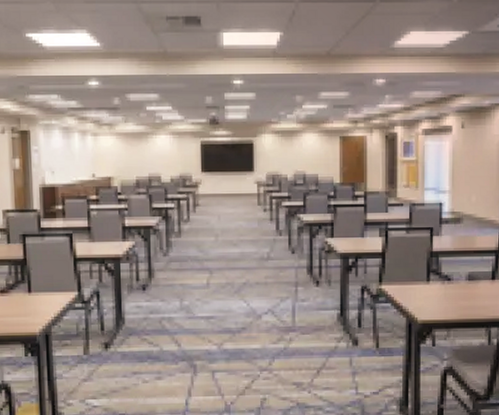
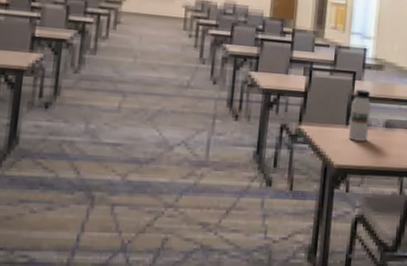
water bottle: none [430,245,452,296] -> present [348,89,371,142]

